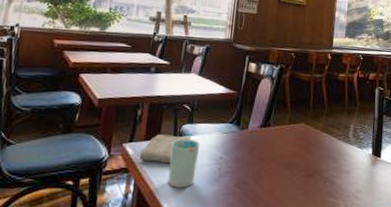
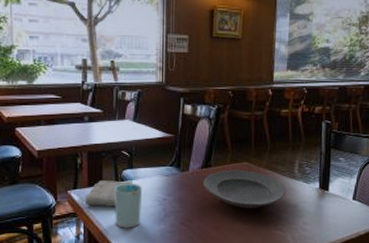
plate: none [261,130,341,172] -> present [203,170,287,208]

